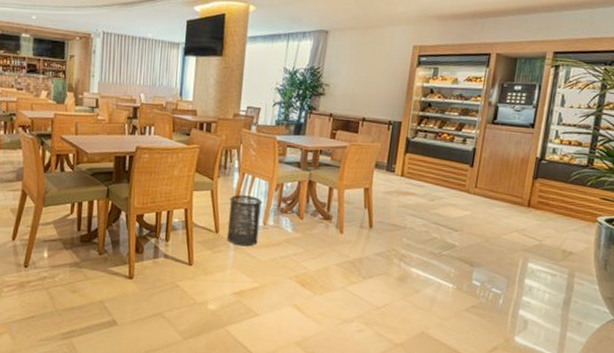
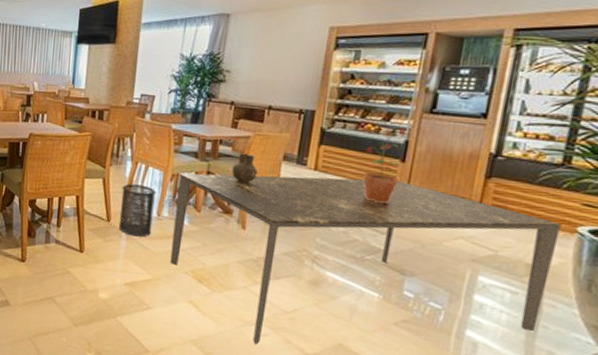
dining table: none [275,182,587,340] -> present [170,173,562,345]
ceramic pitcher: none [331,162,353,191] -> present [232,153,258,184]
potted plant: none [440,136,474,204] -> present [362,127,407,203]

